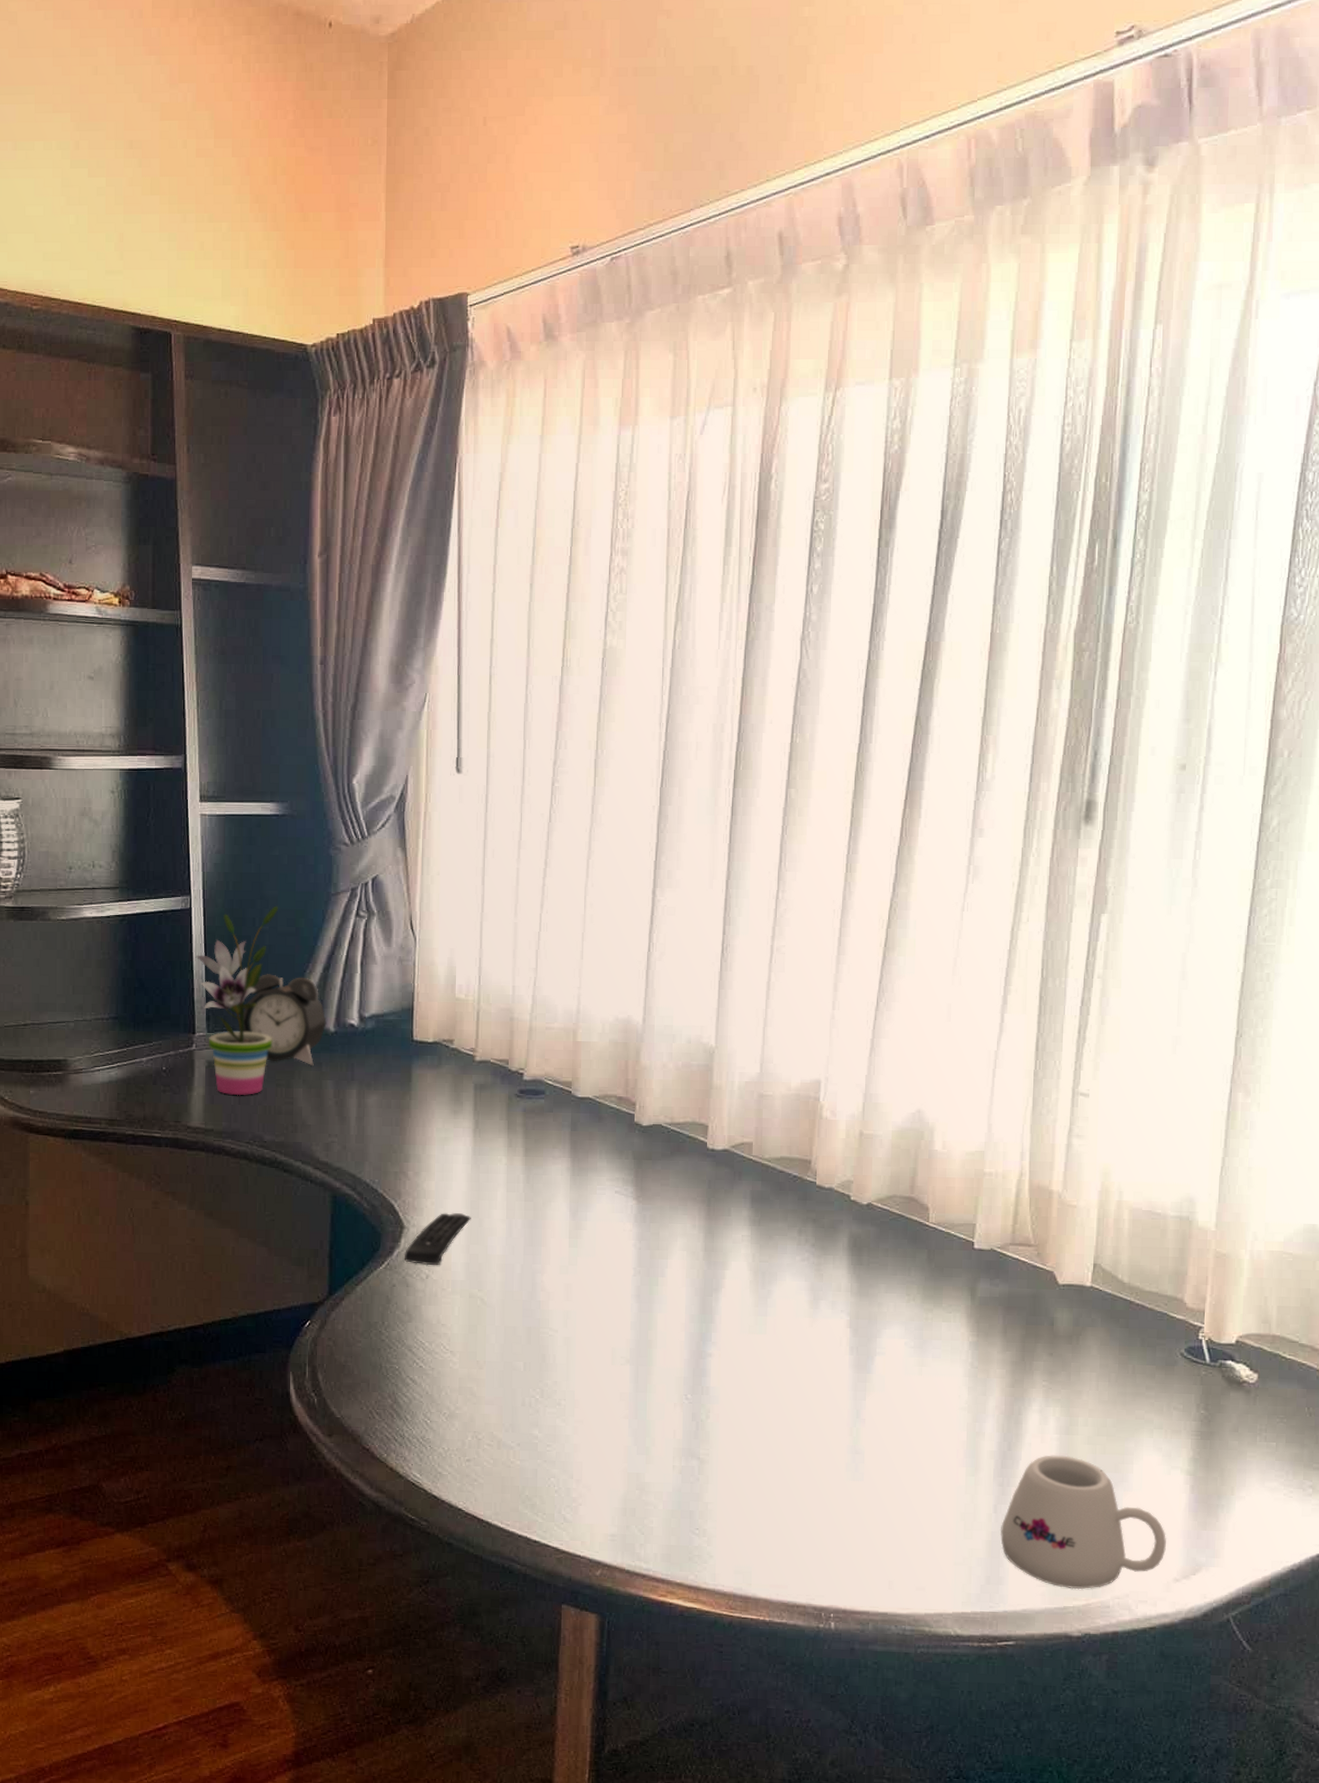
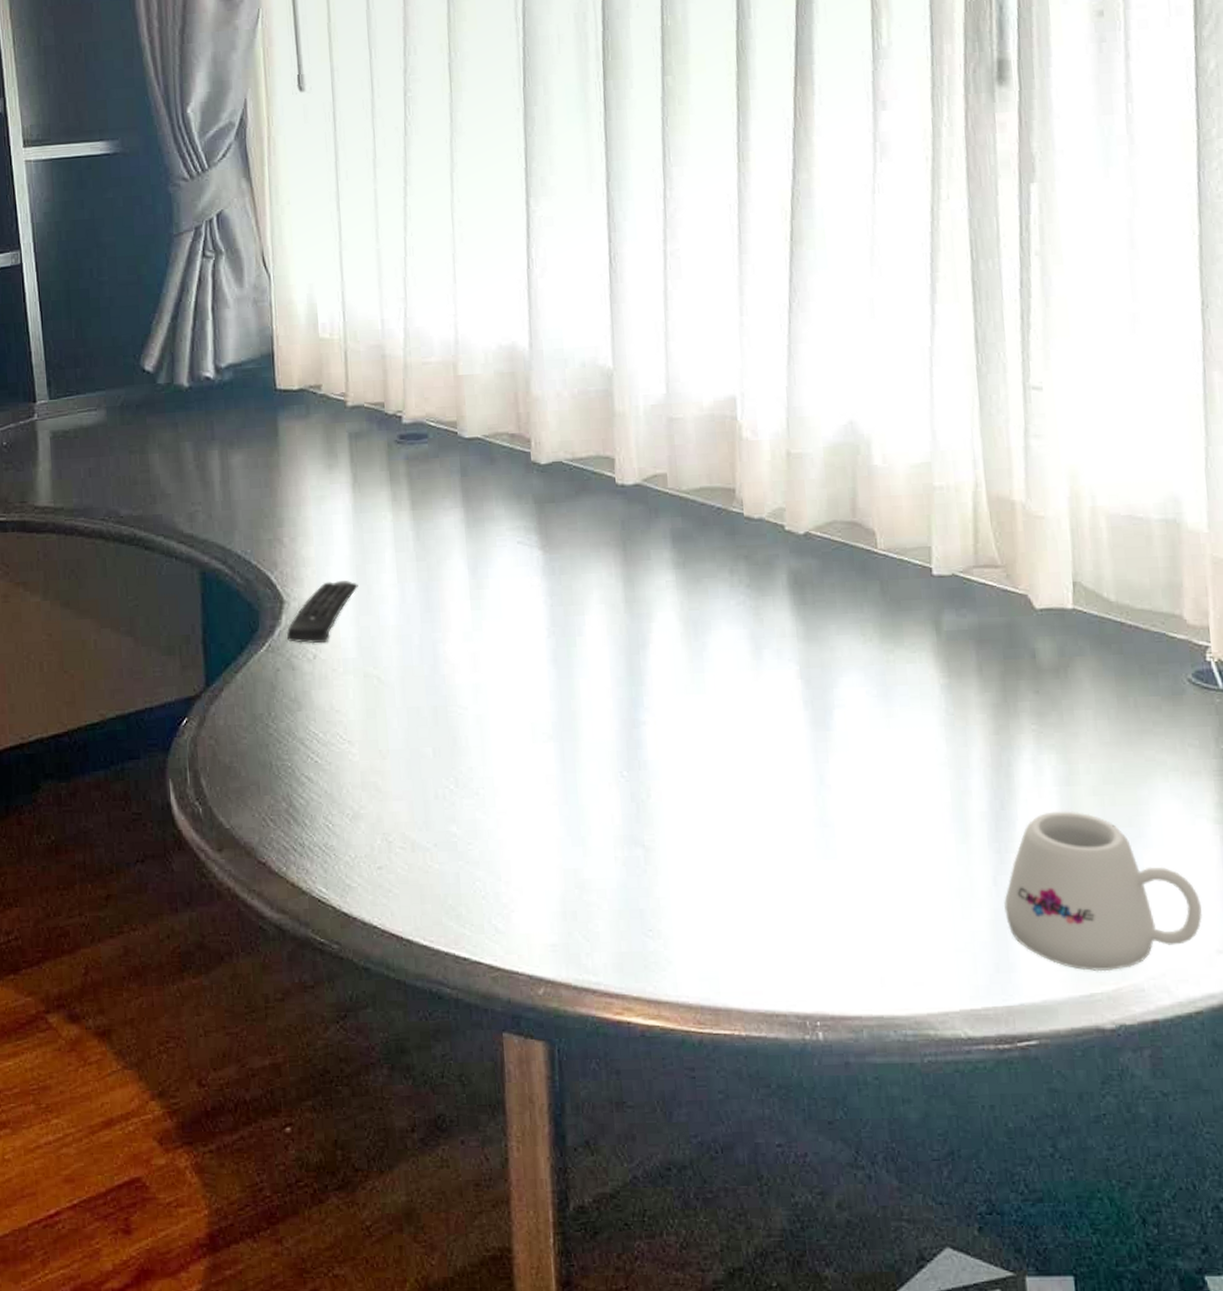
potted plant: present [195,905,279,1096] -> none [30,253,121,468]
alarm clock: present [243,974,327,1067] -> none [87,329,179,428]

